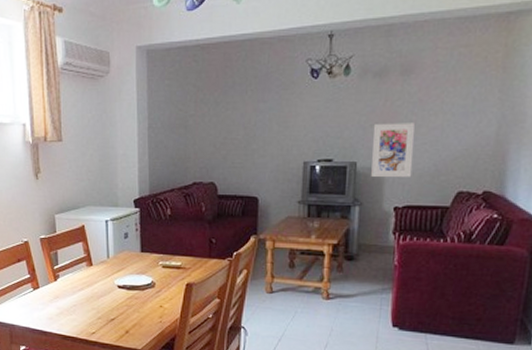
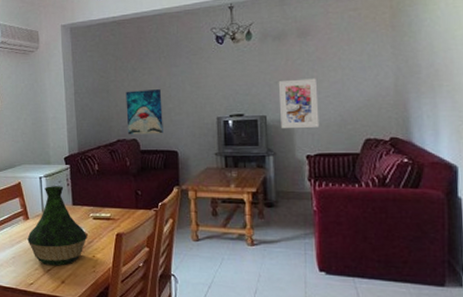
vase: none [90,230,156,316] -> present [27,186,88,266]
wall art: none [205,128,246,178] -> present [125,89,163,135]

